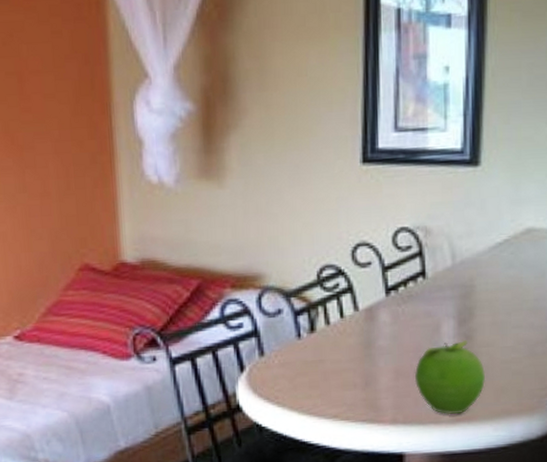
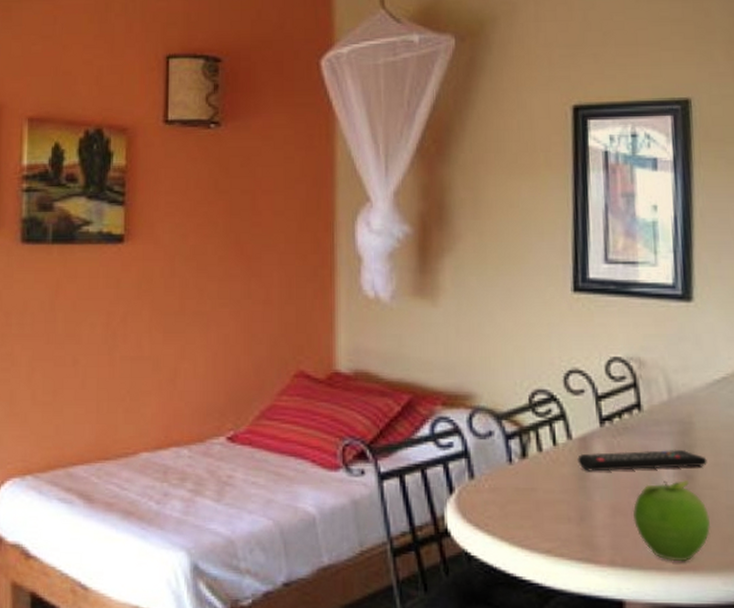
remote control: none [364,312,486,340] -> present [577,449,707,472]

